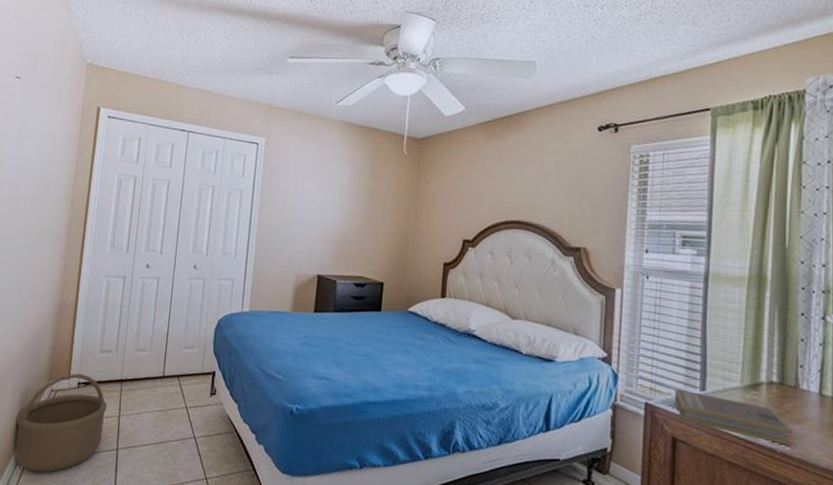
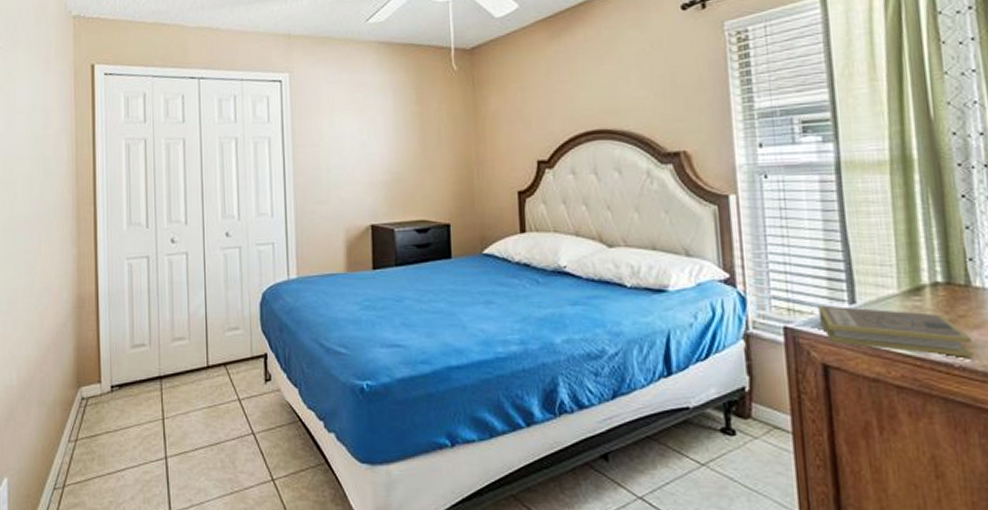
basket: present [14,373,108,472] -> none [46,375,148,494]

